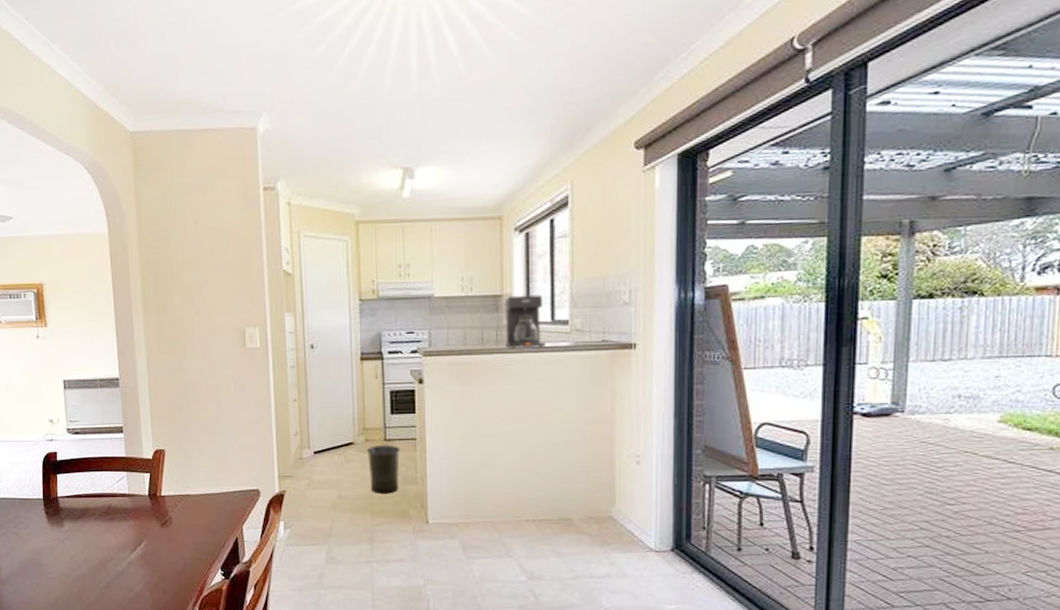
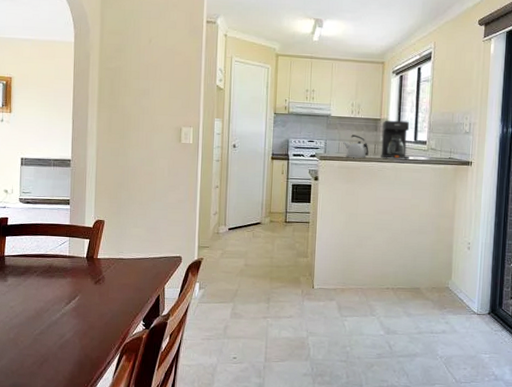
waste bin: present [366,444,401,494] -> none [270,225,297,264]
kettle: none [453,319,489,351] -> present [343,134,369,159]

